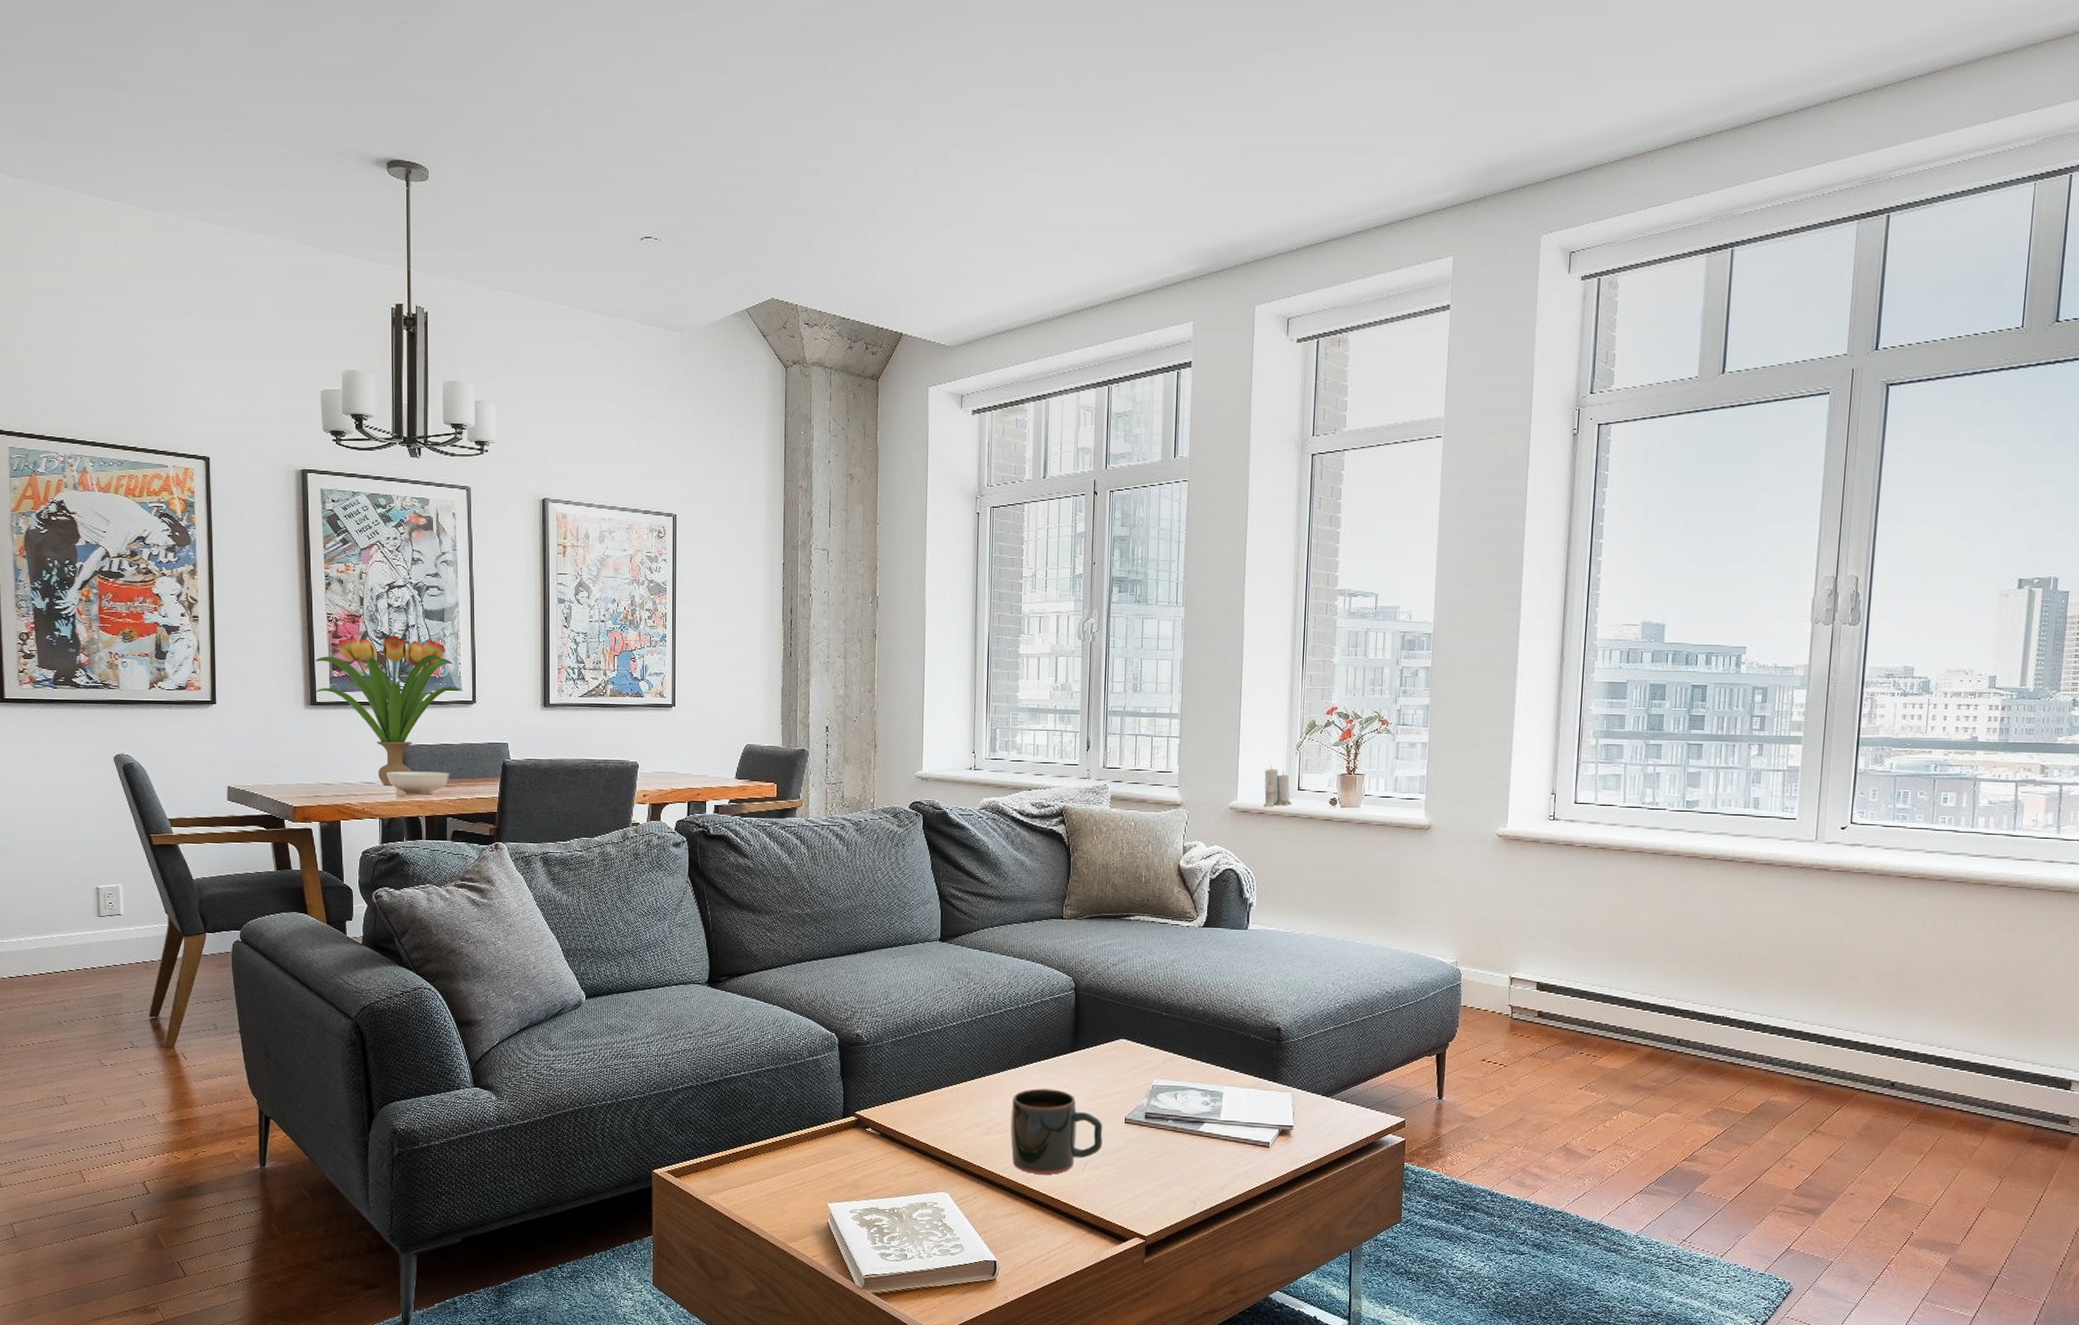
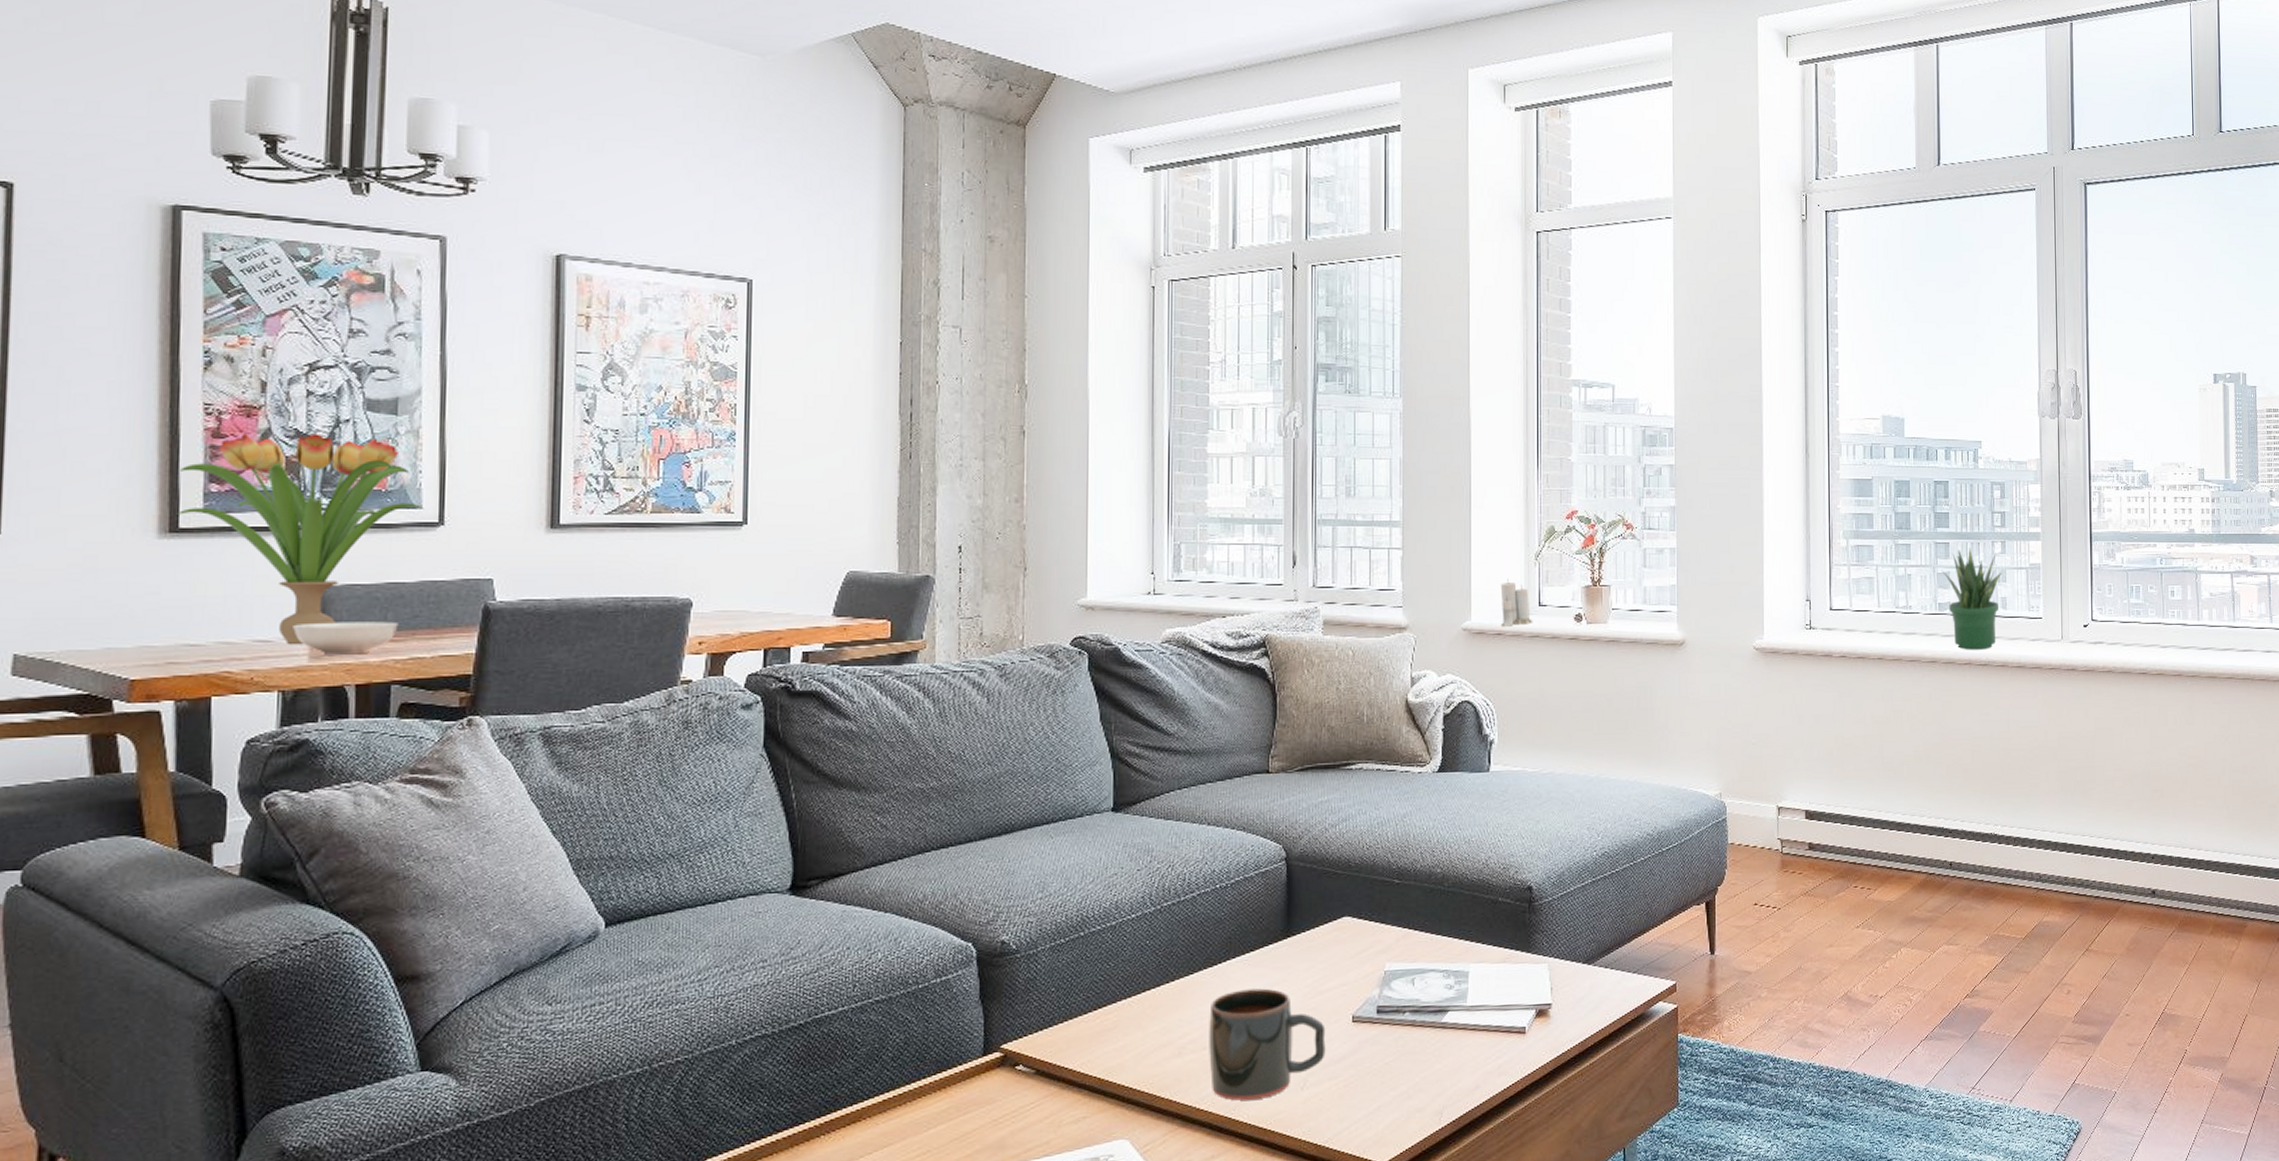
planter: none [1692,749,1756,847] -> present [1941,548,2001,651]

